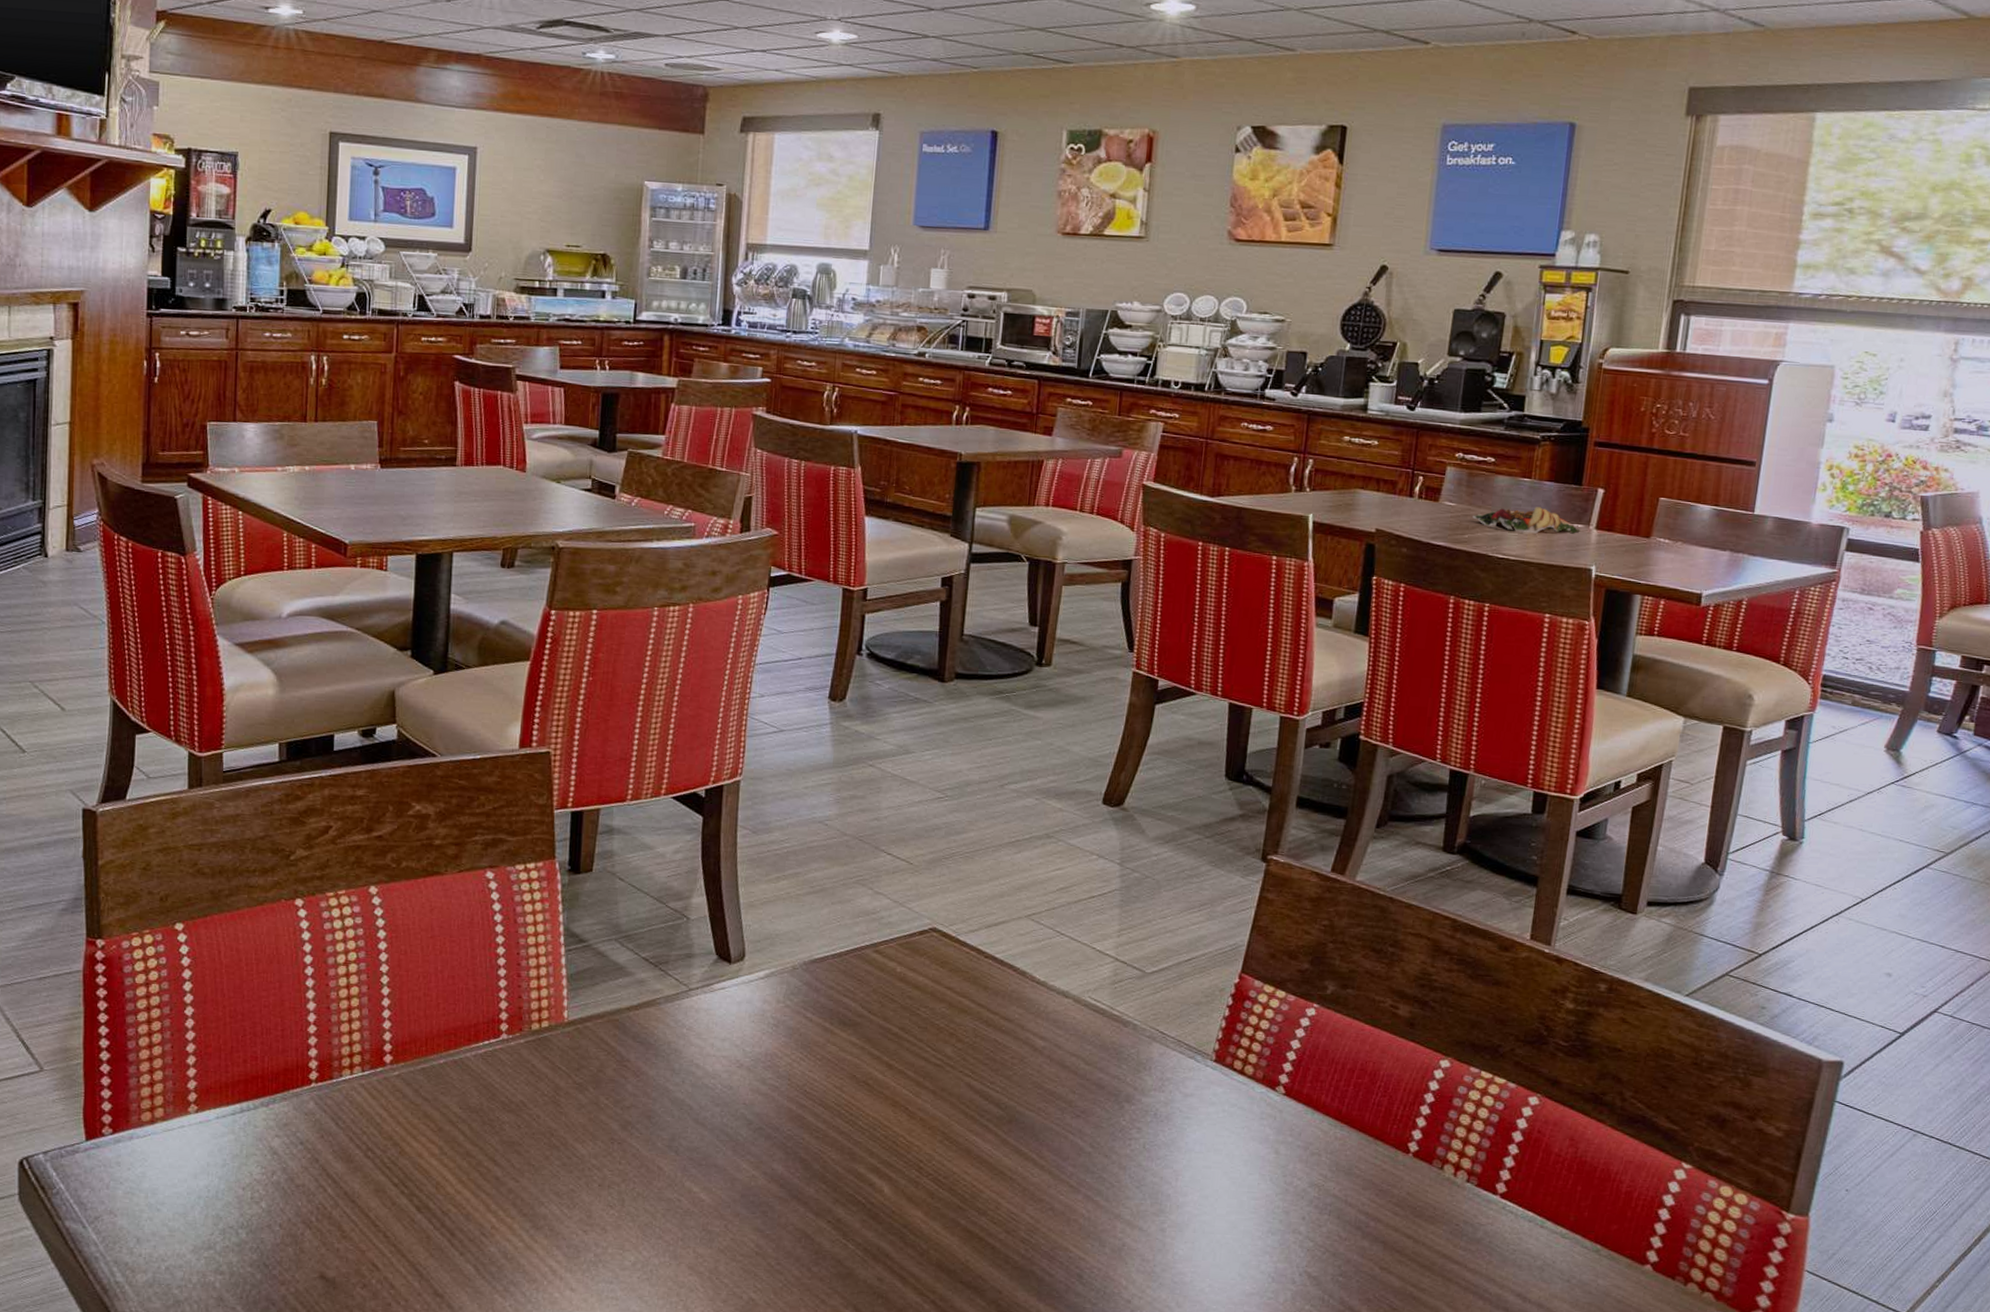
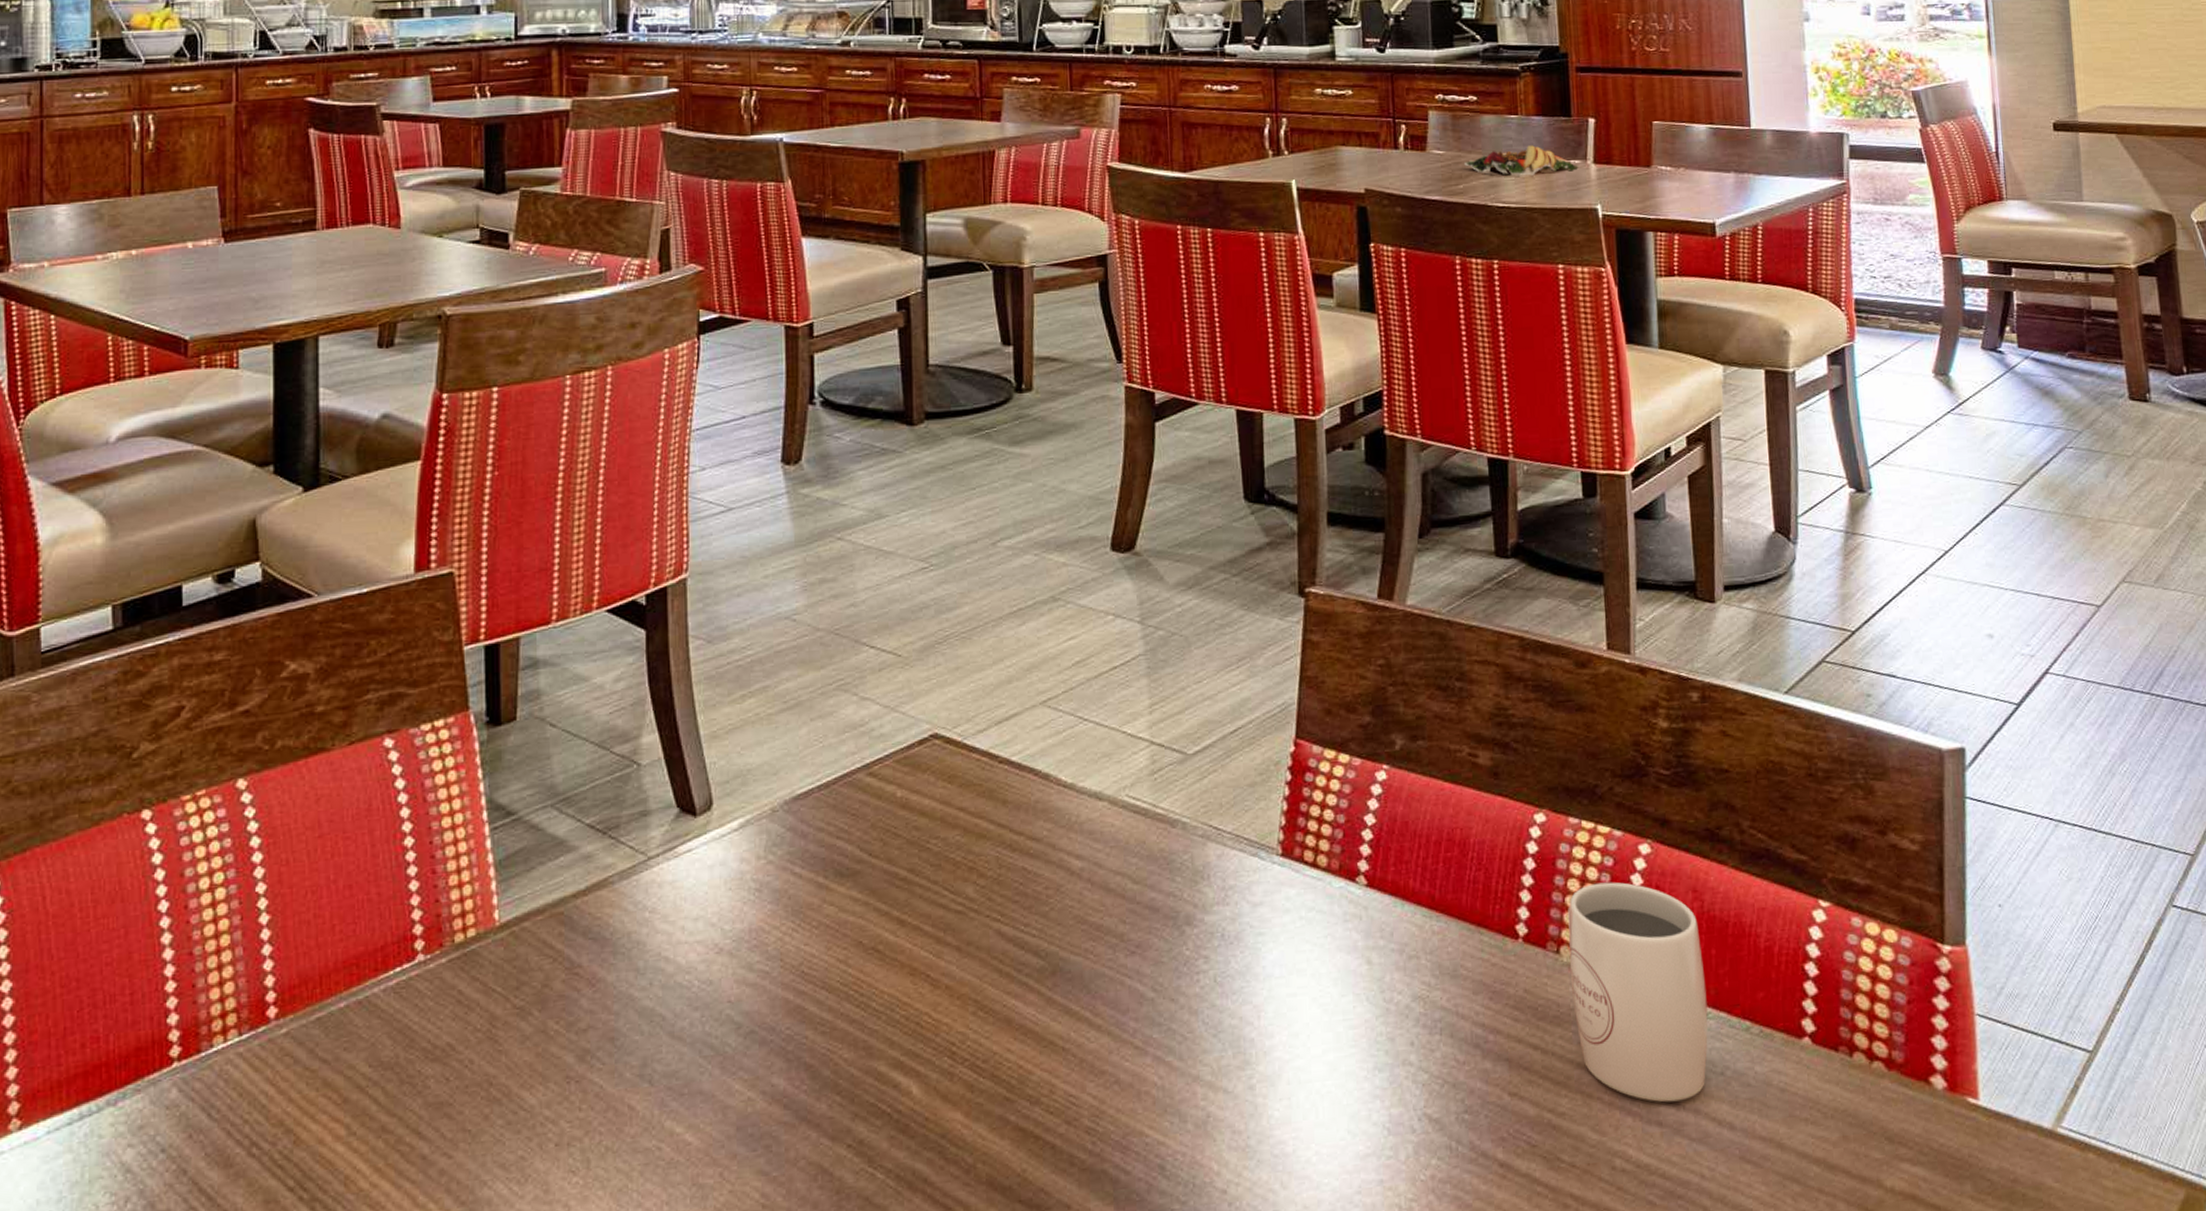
mug: none [1447,1121,1570,1296] -> present [1568,881,1709,1103]

